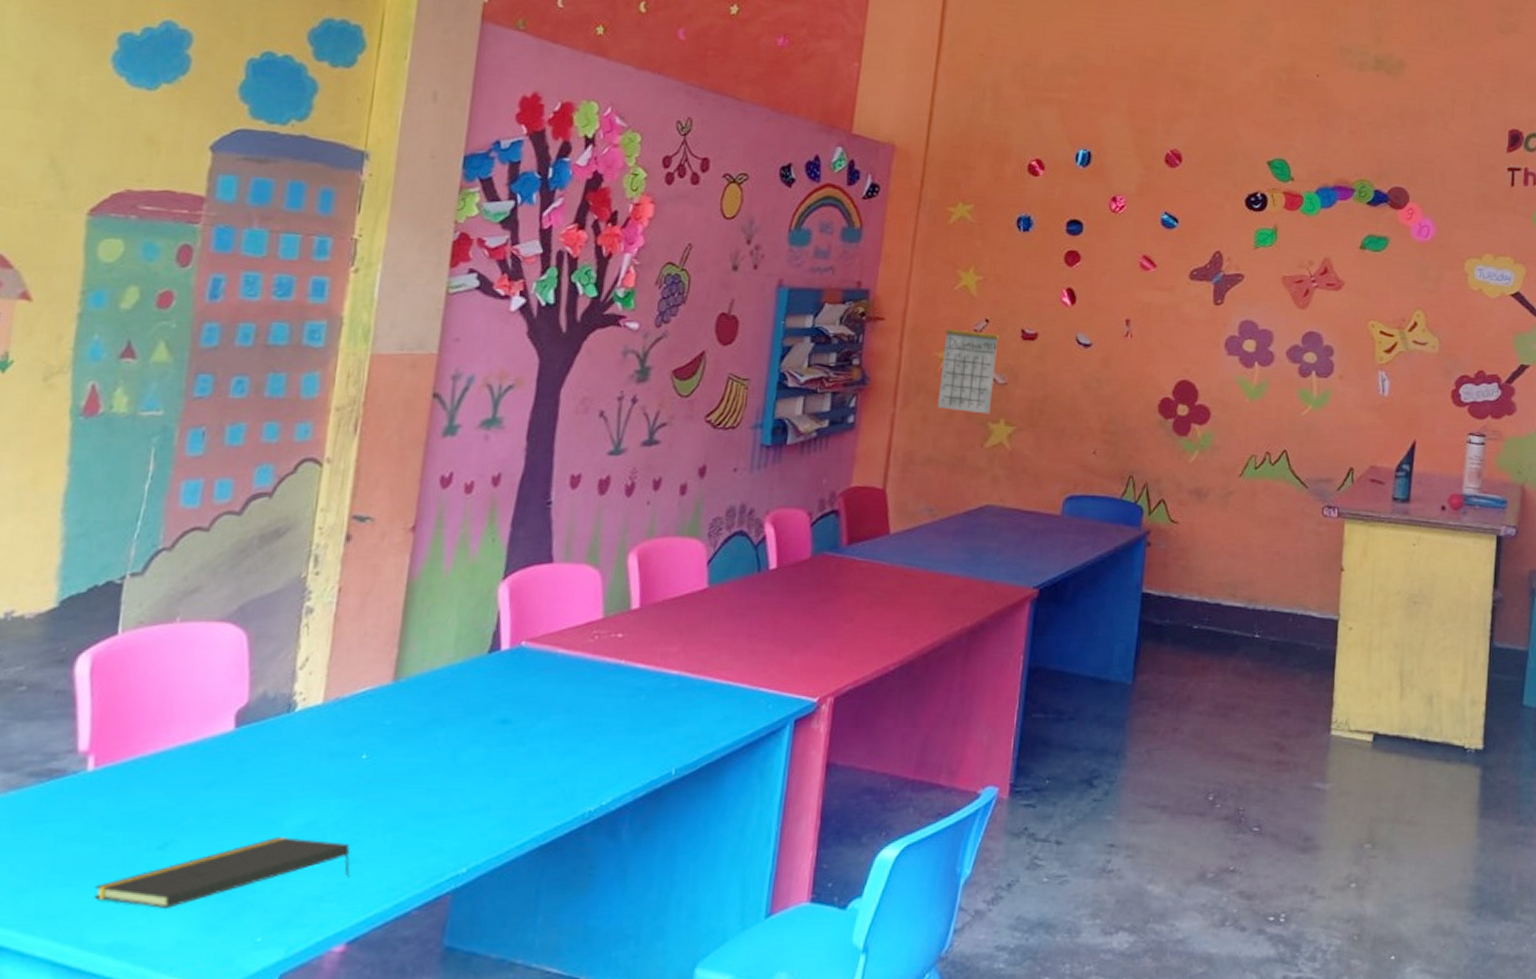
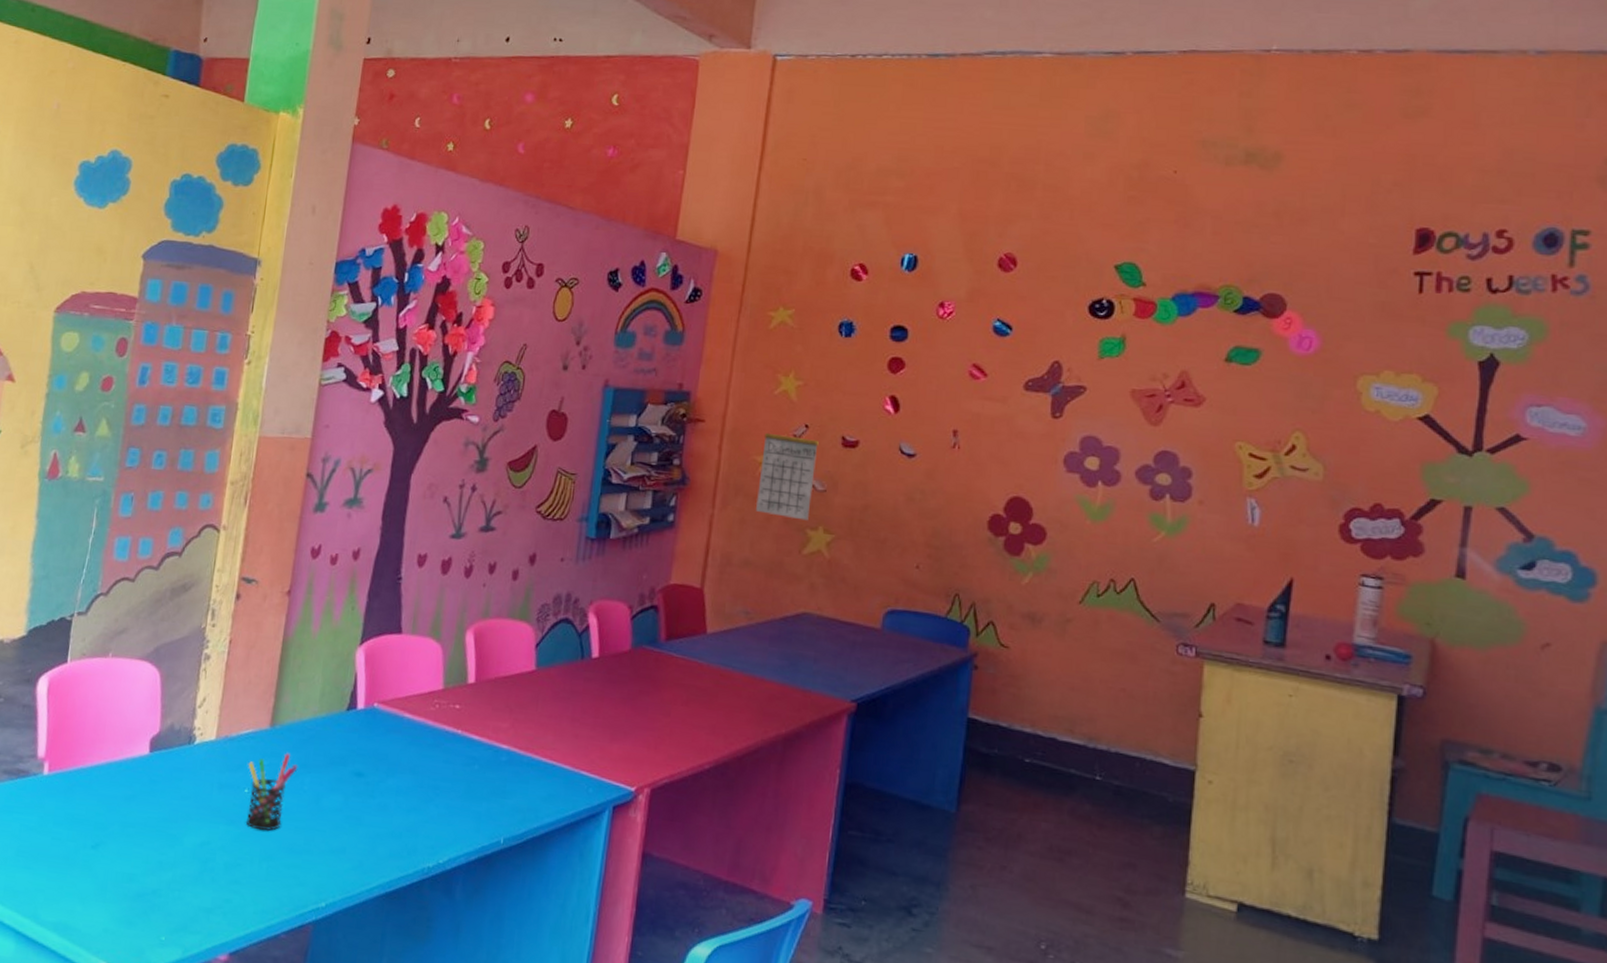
notepad: present [94,837,350,908] -> none [46,851,234,900]
pen holder: none [365,709,430,799] -> present [247,753,298,832]

